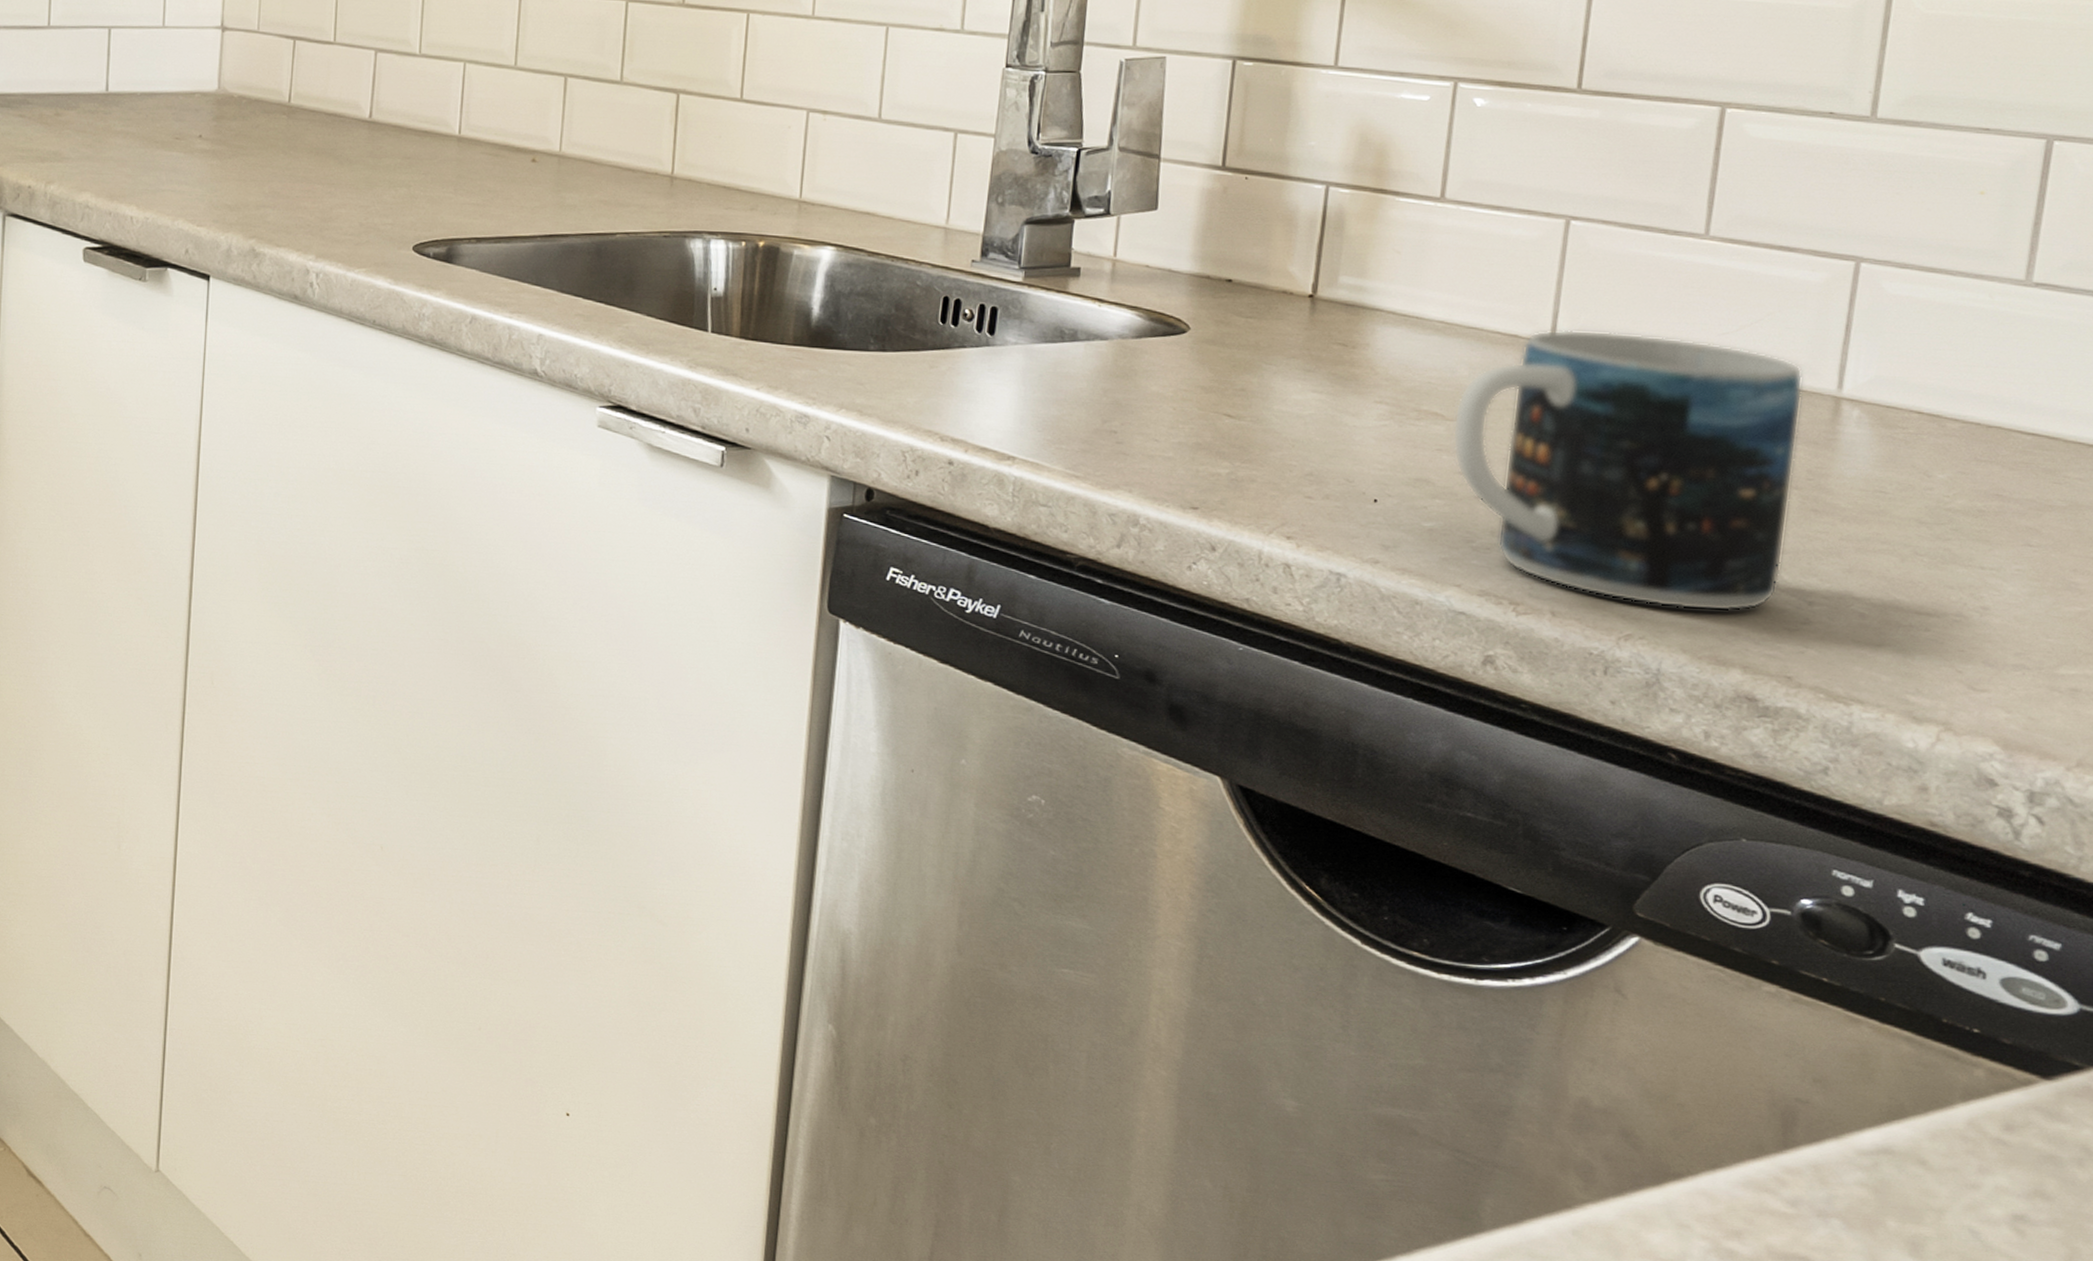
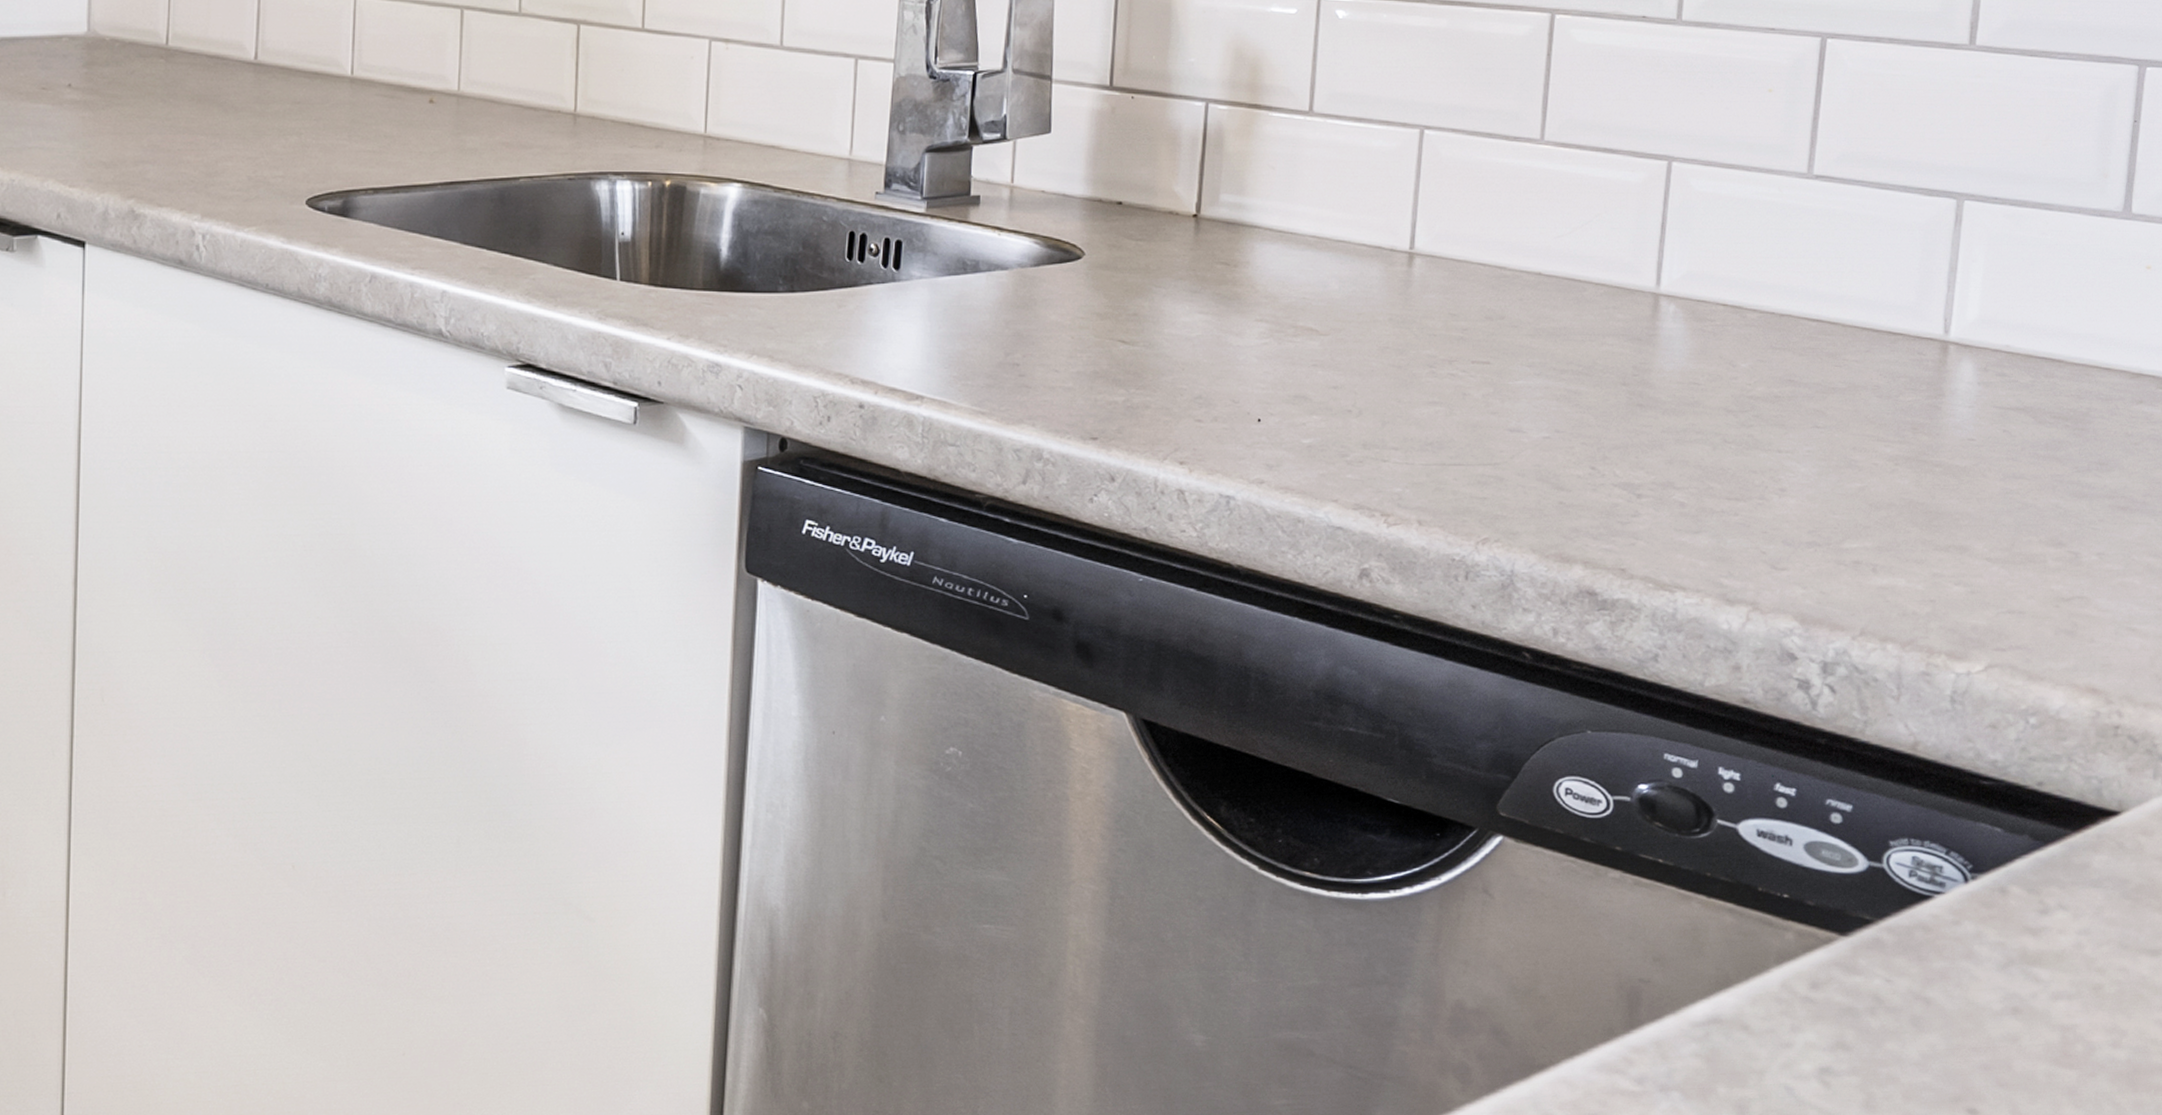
mug: present [1452,329,1804,612] -> none [1326,238,1627,510]

